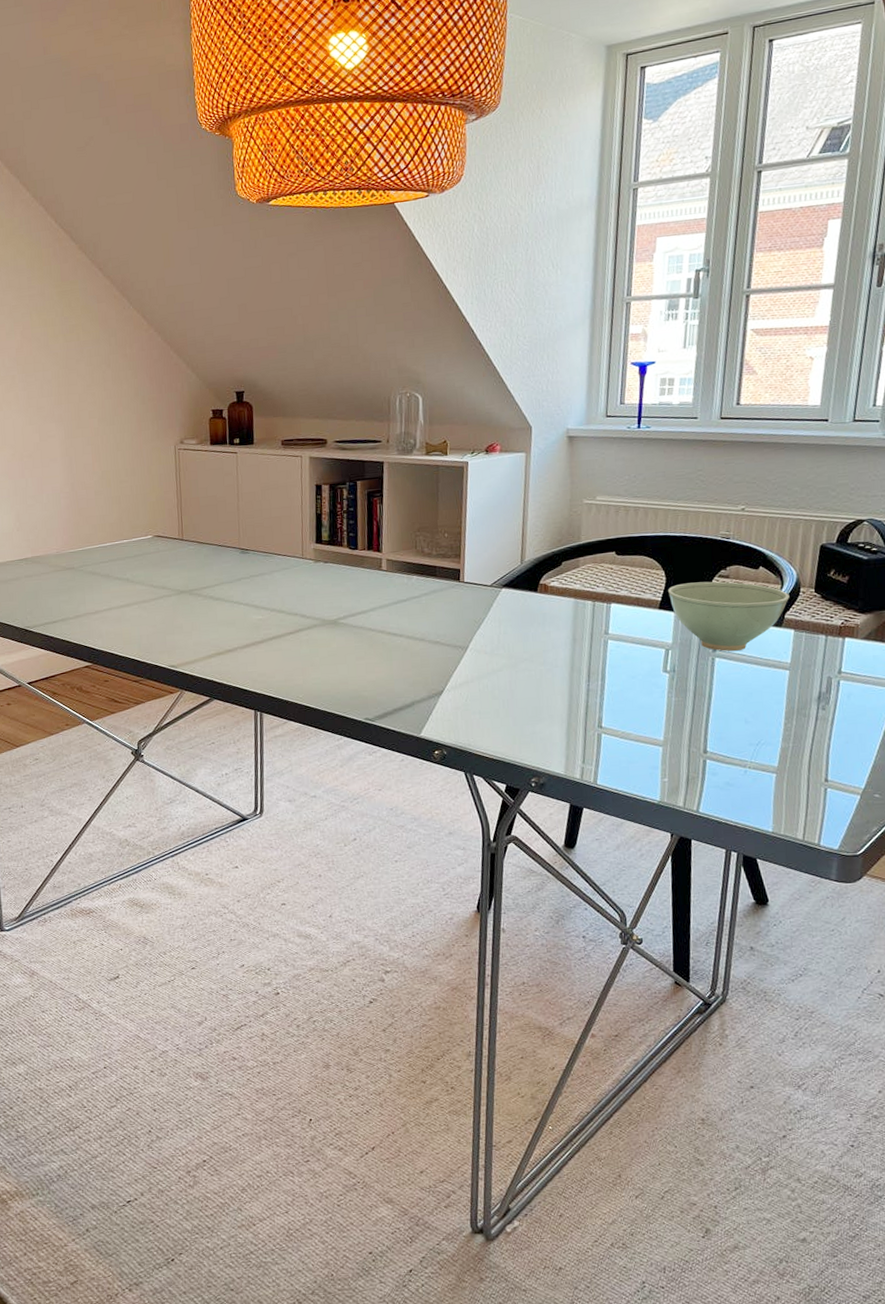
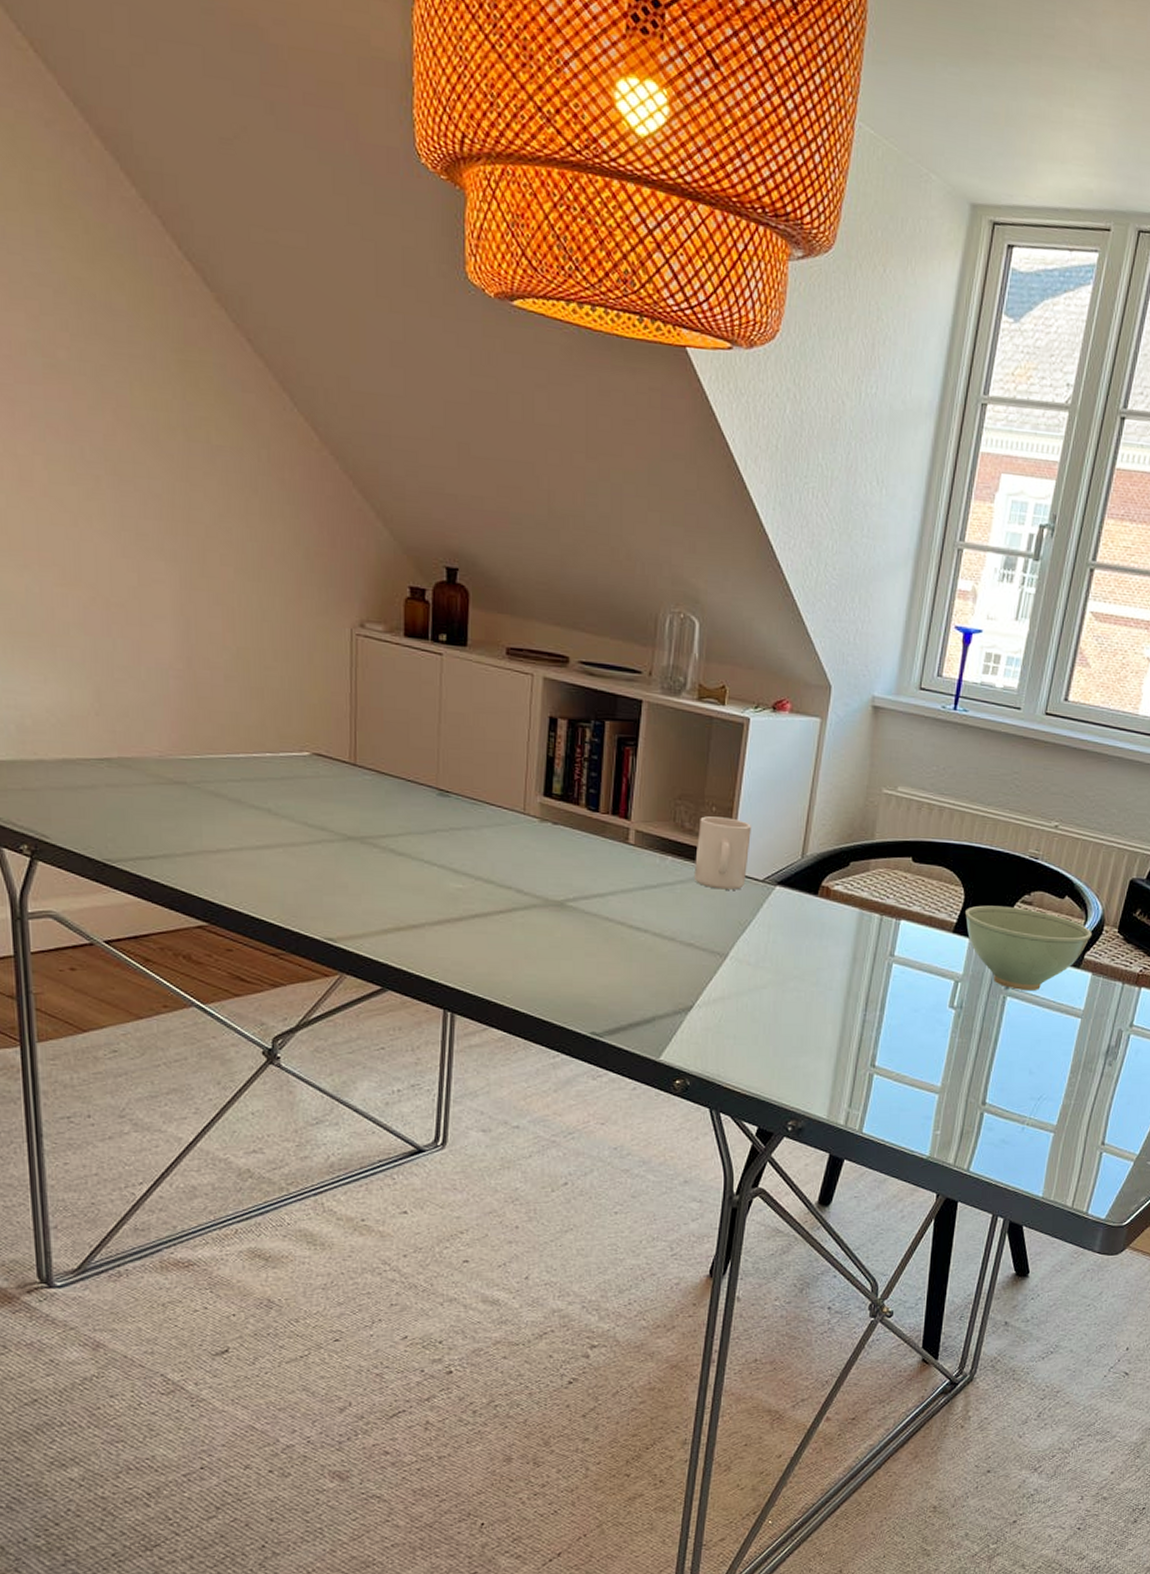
cup: none [434,540,478,597] -> present [693,816,751,890]

